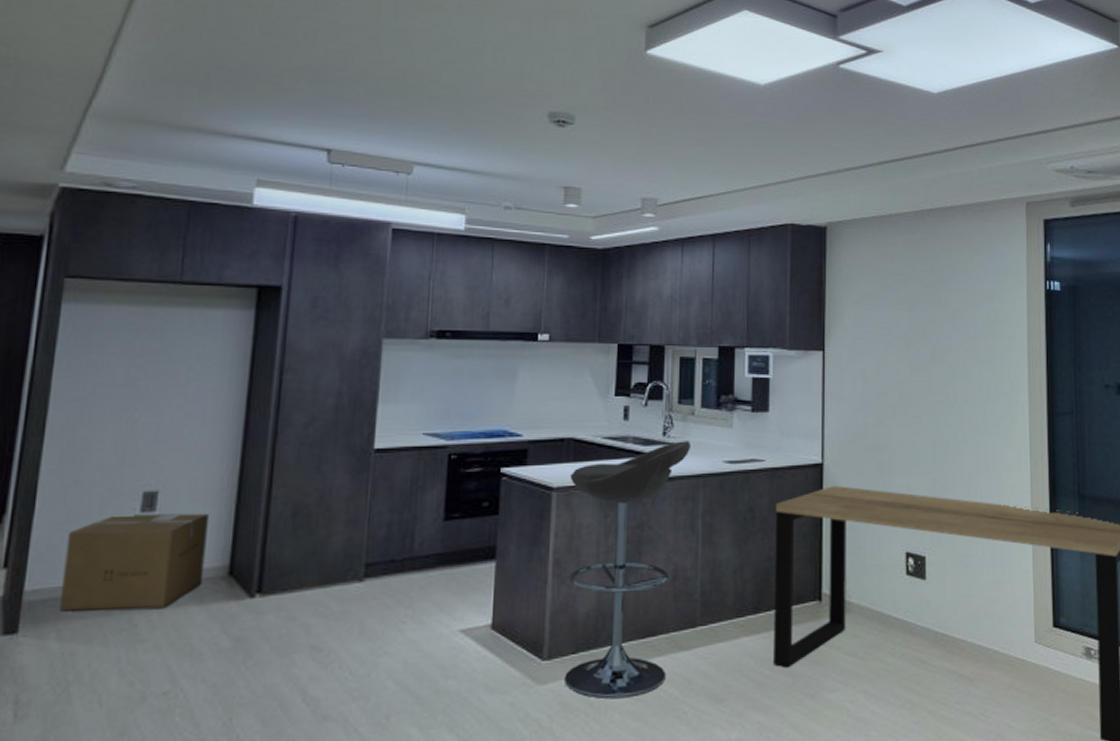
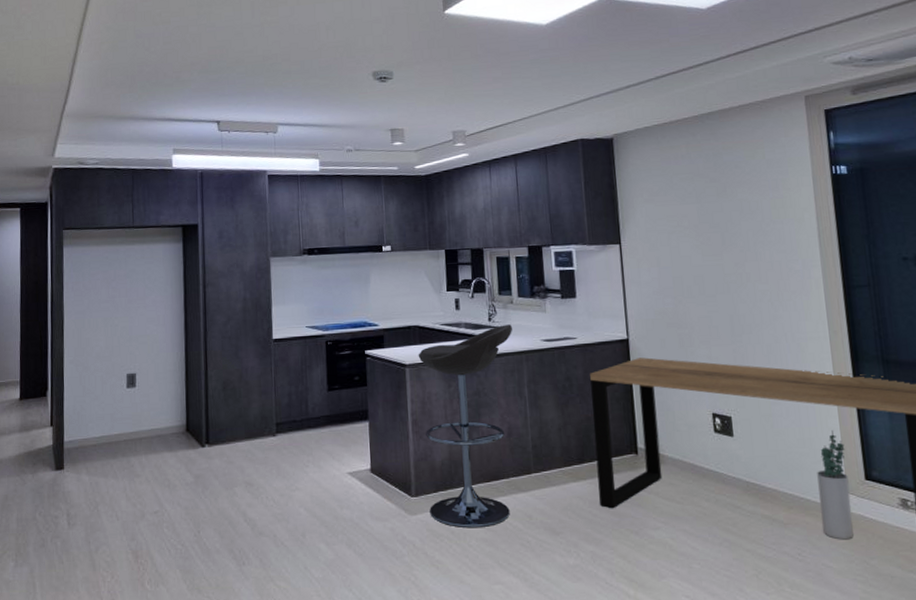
box: present [58,513,210,612] -> none [85,388,171,455]
vase: none [1006,572,1038,696] -> present [817,430,854,540]

